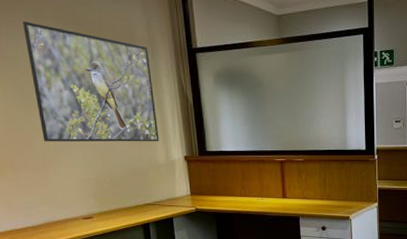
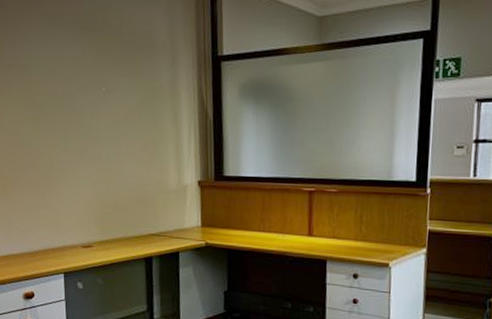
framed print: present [23,21,159,142] -> none [40,27,172,163]

